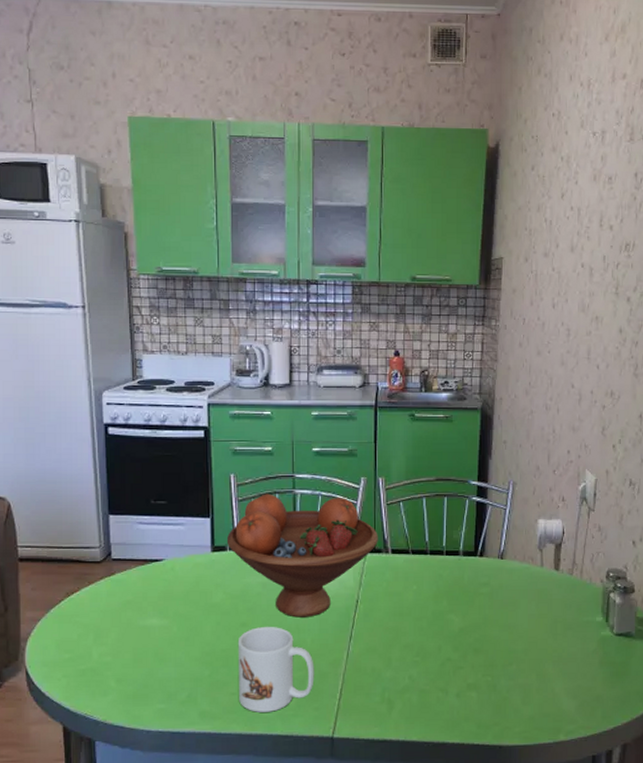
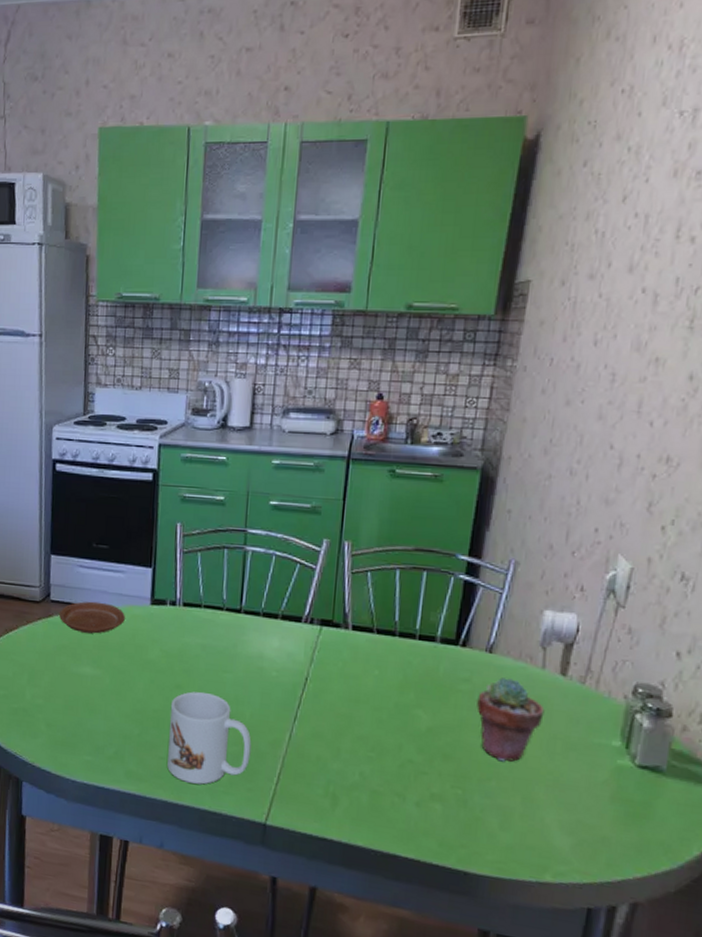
plate: none [121,555,188,586] -> present [58,601,125,634]
fruit bowl: present [226,494,378,618] -> none [167,547,338,689]
potted succulent: none [494,578,546,648] -> present [476,677,545,762]

